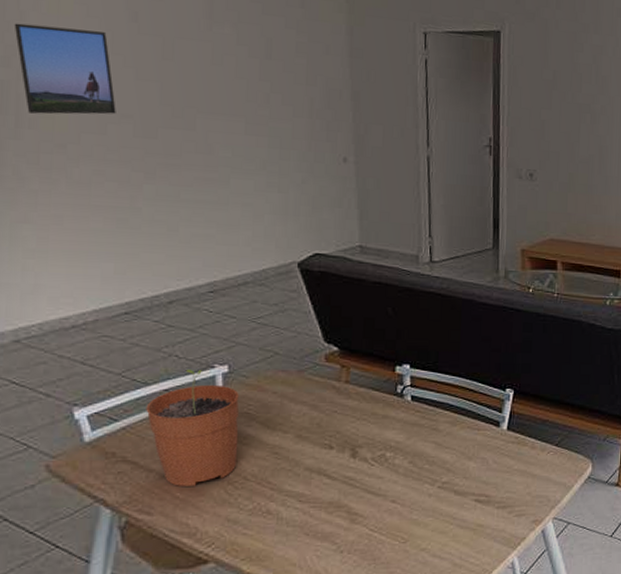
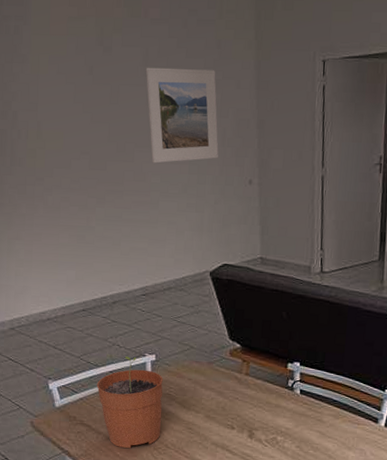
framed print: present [14,23,116,115] -> none [9,83,77,155]
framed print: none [210,20,305,134] -> present [145,67,219,164]

